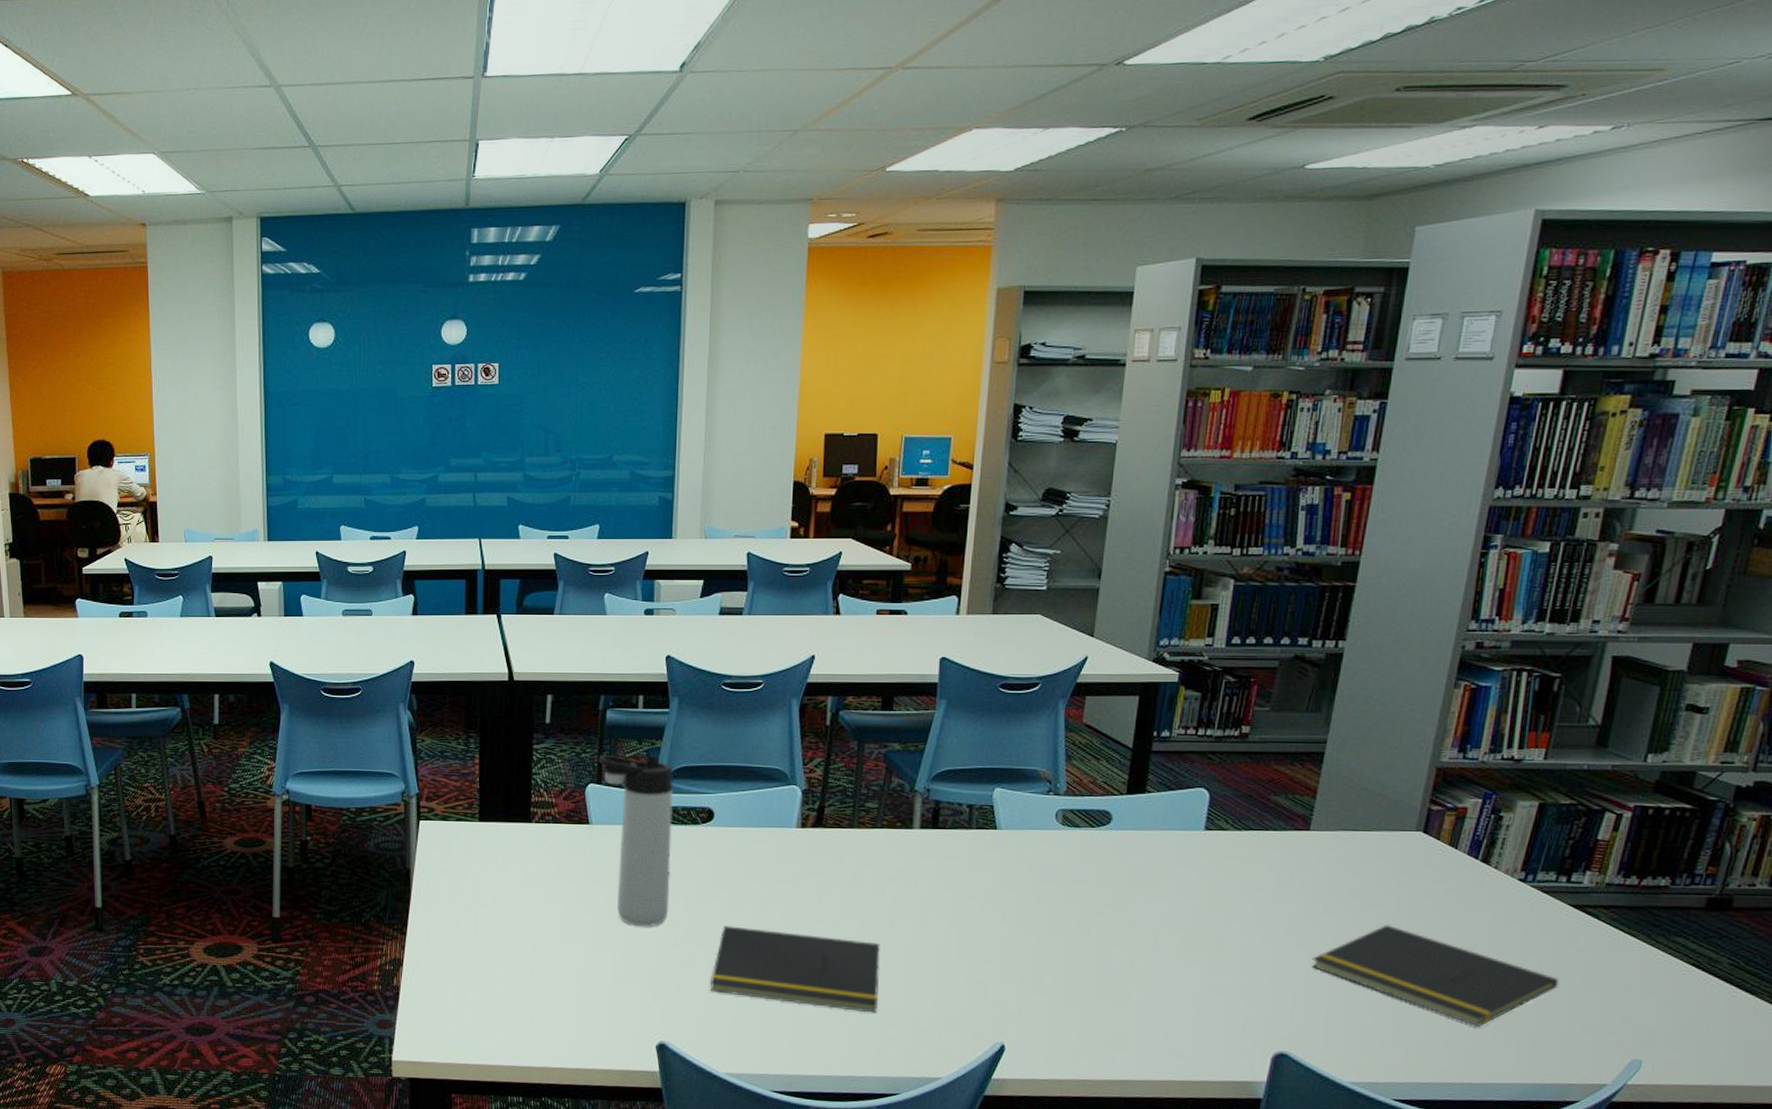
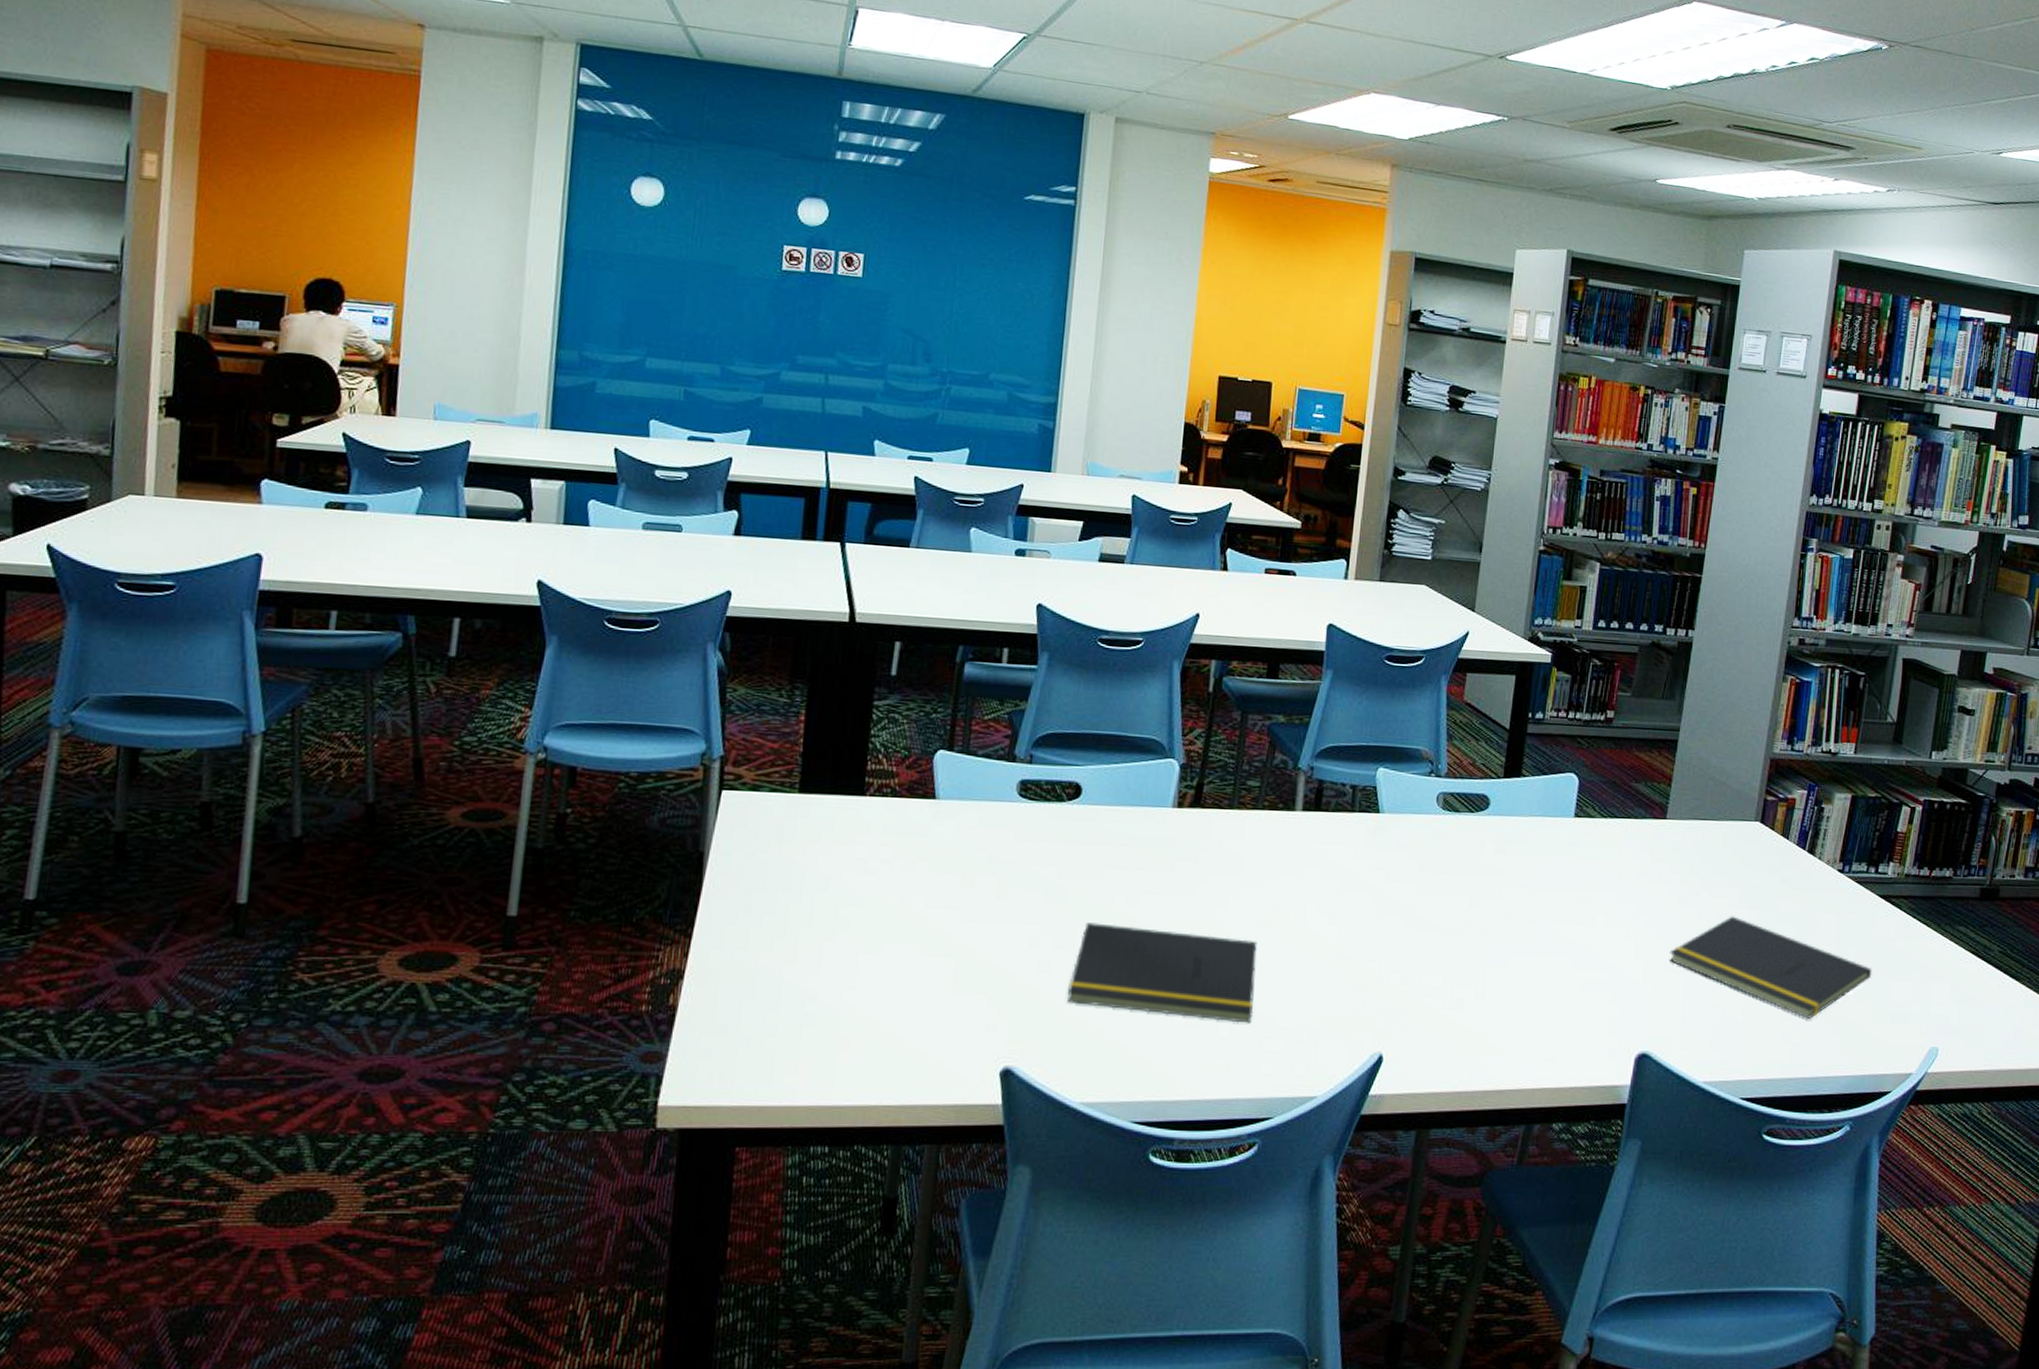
thermos bottle: present [598,755,674,927] -> none [951,716,1039,925]

